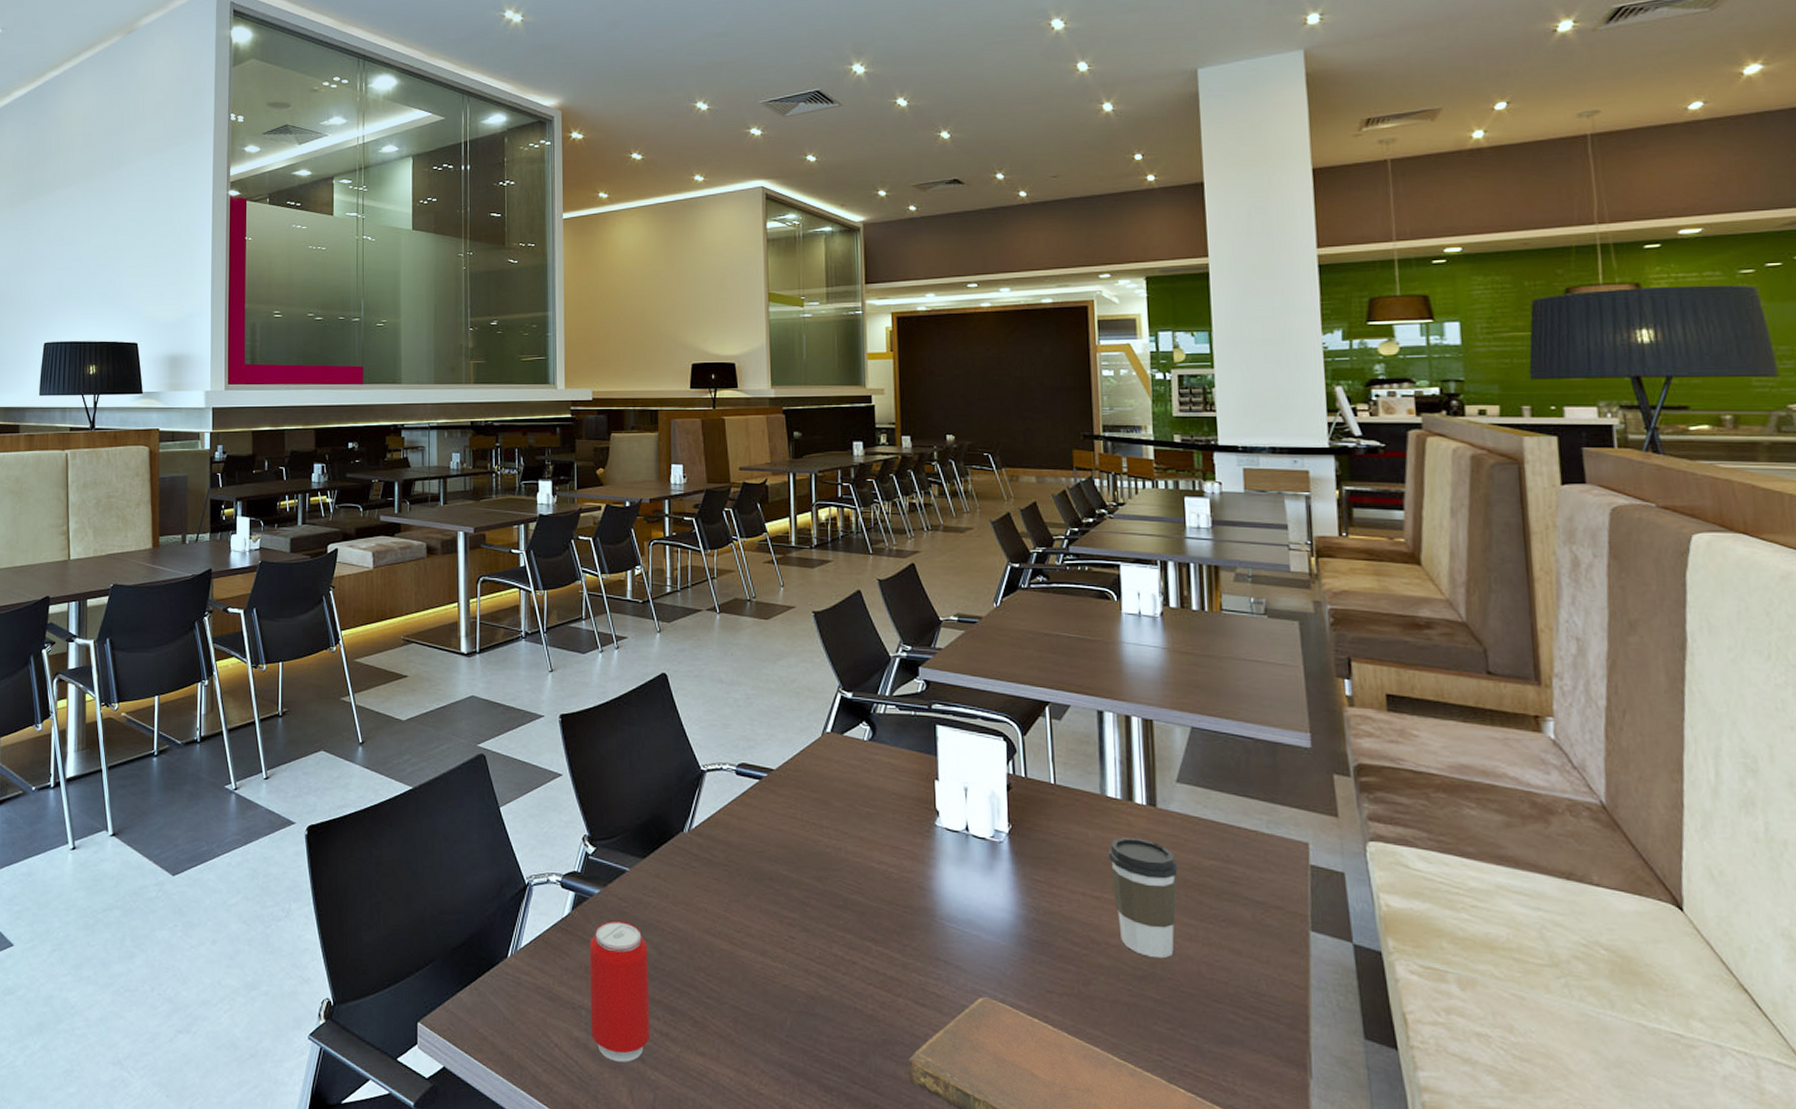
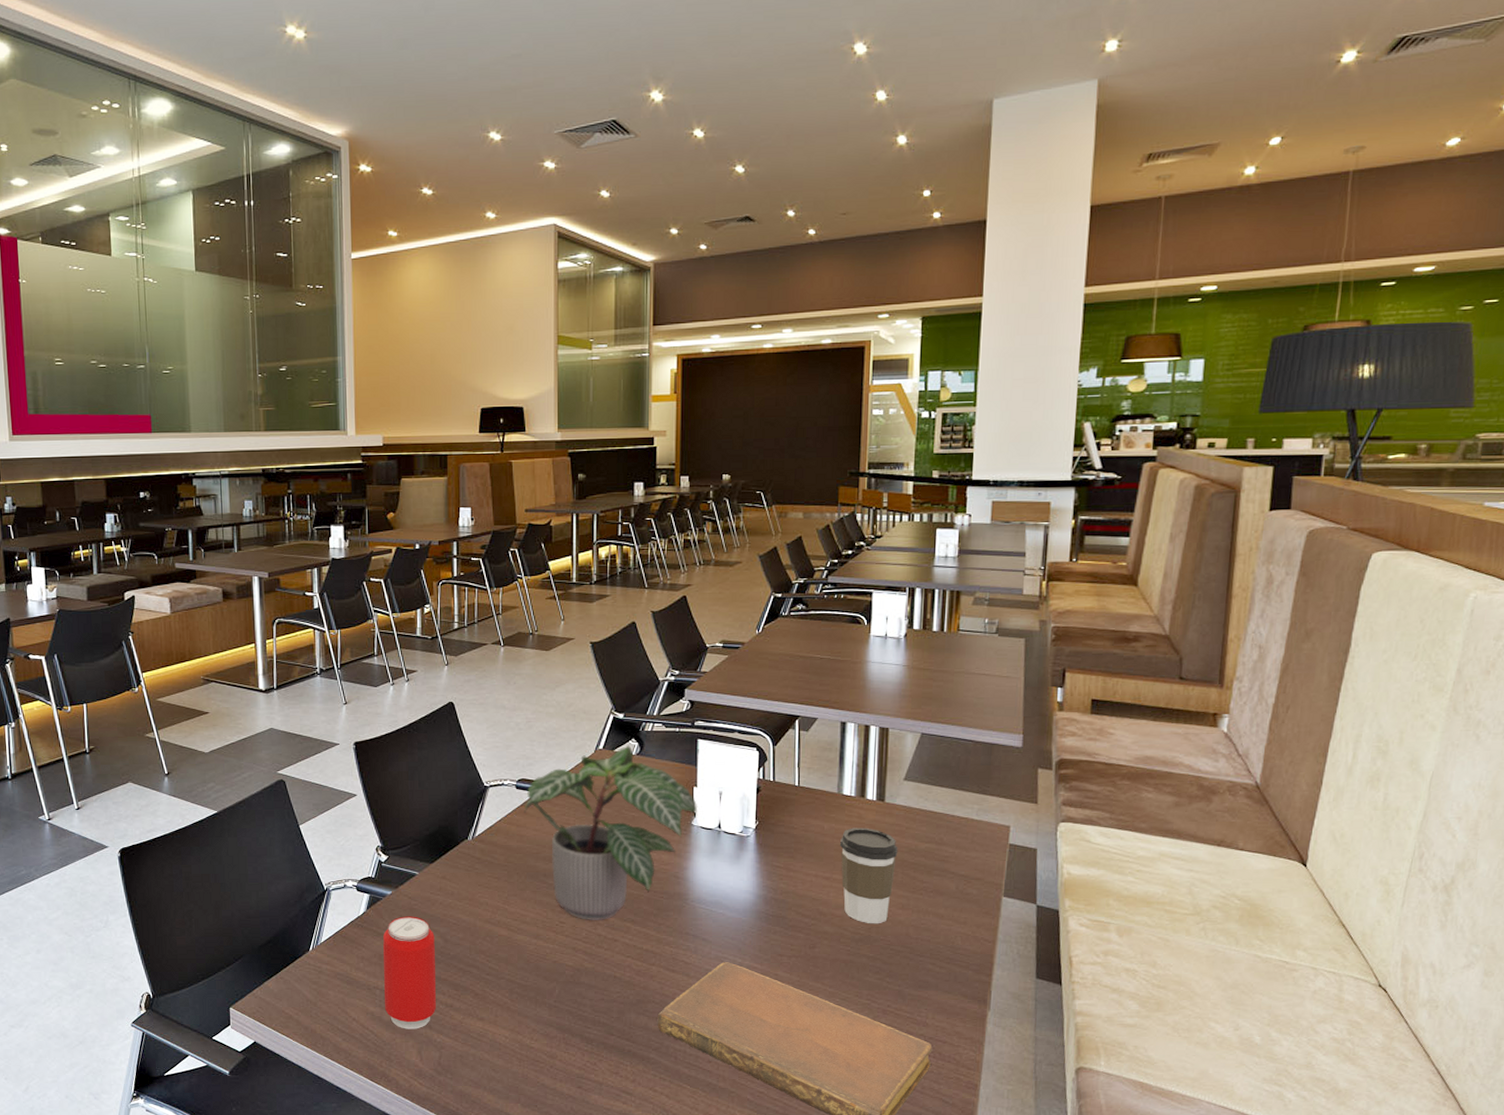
potted plant: none [745,729,942,938] -> present [524,745,698,921]

